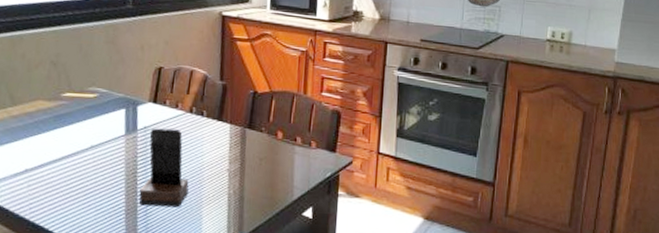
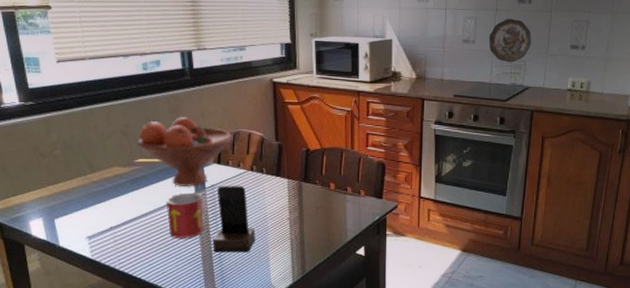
fruit bowl: none [67,49,174,127] -> present [137,117,233,186]
mug: none [91,134,134,187] -> present [166,192,204,238]

